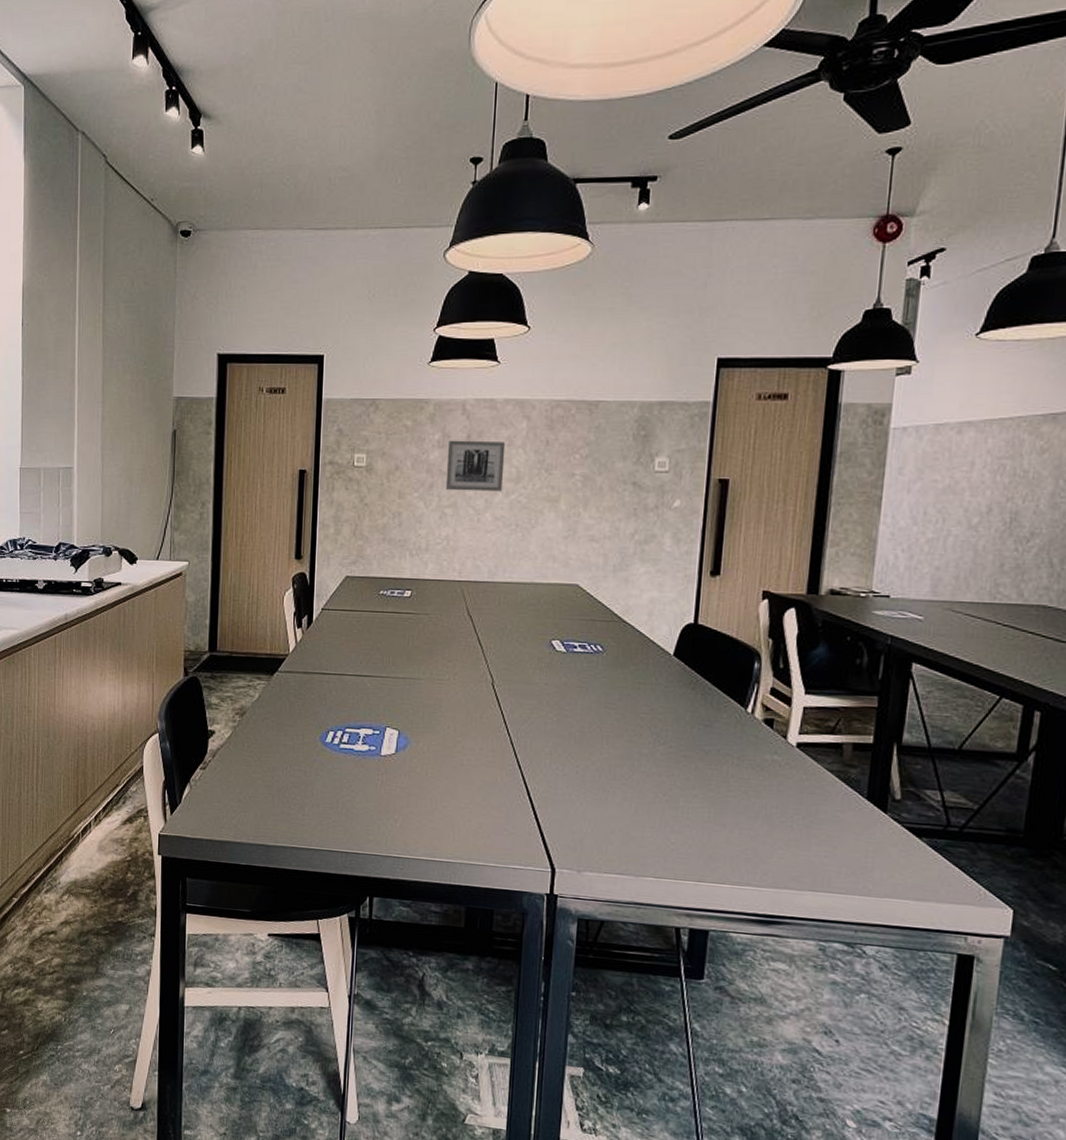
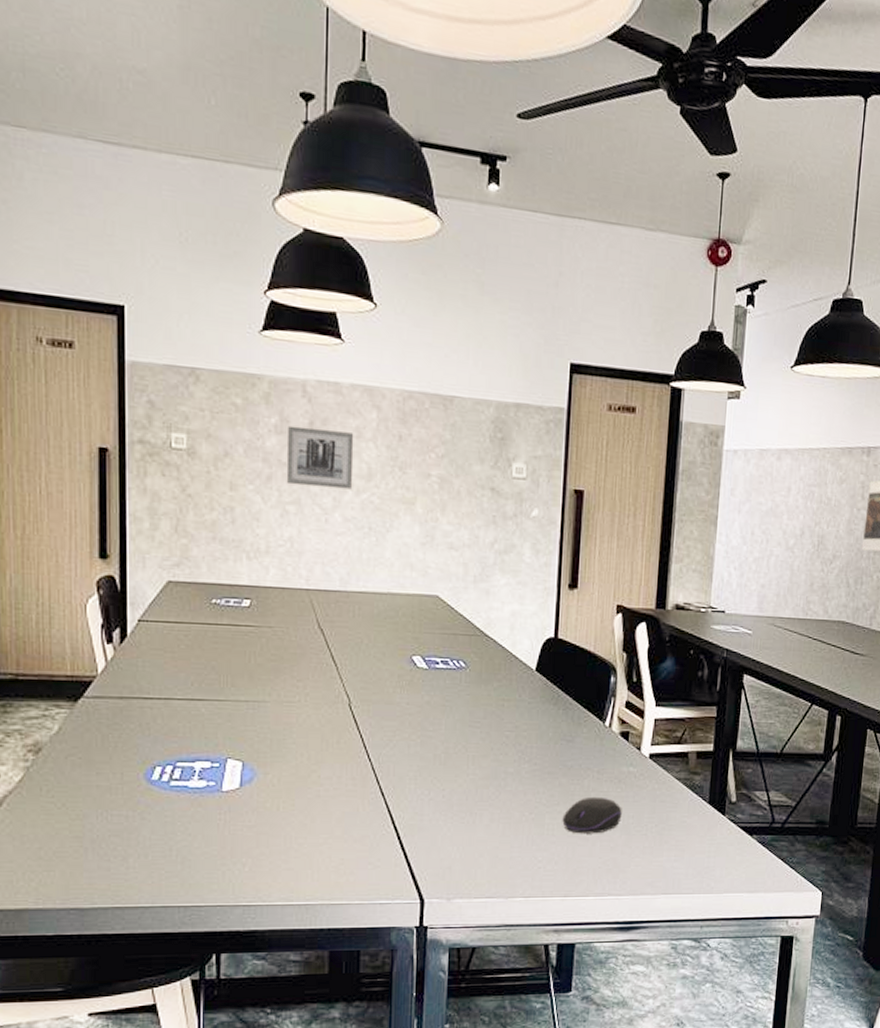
computer mouse: none [698,783,764,821] -> present [562,796,622,834]

